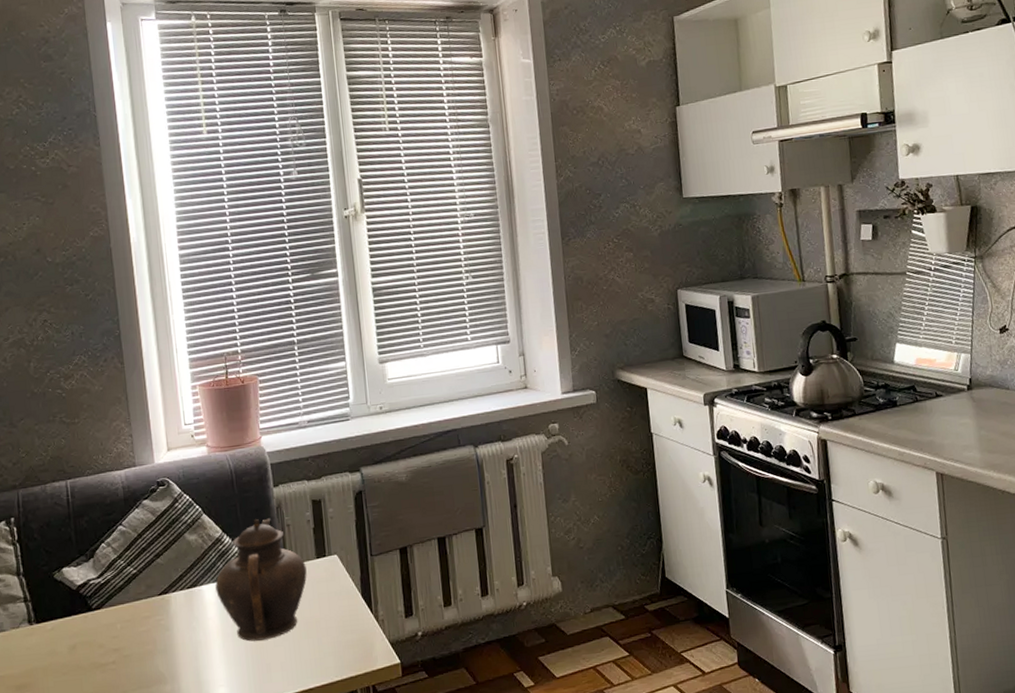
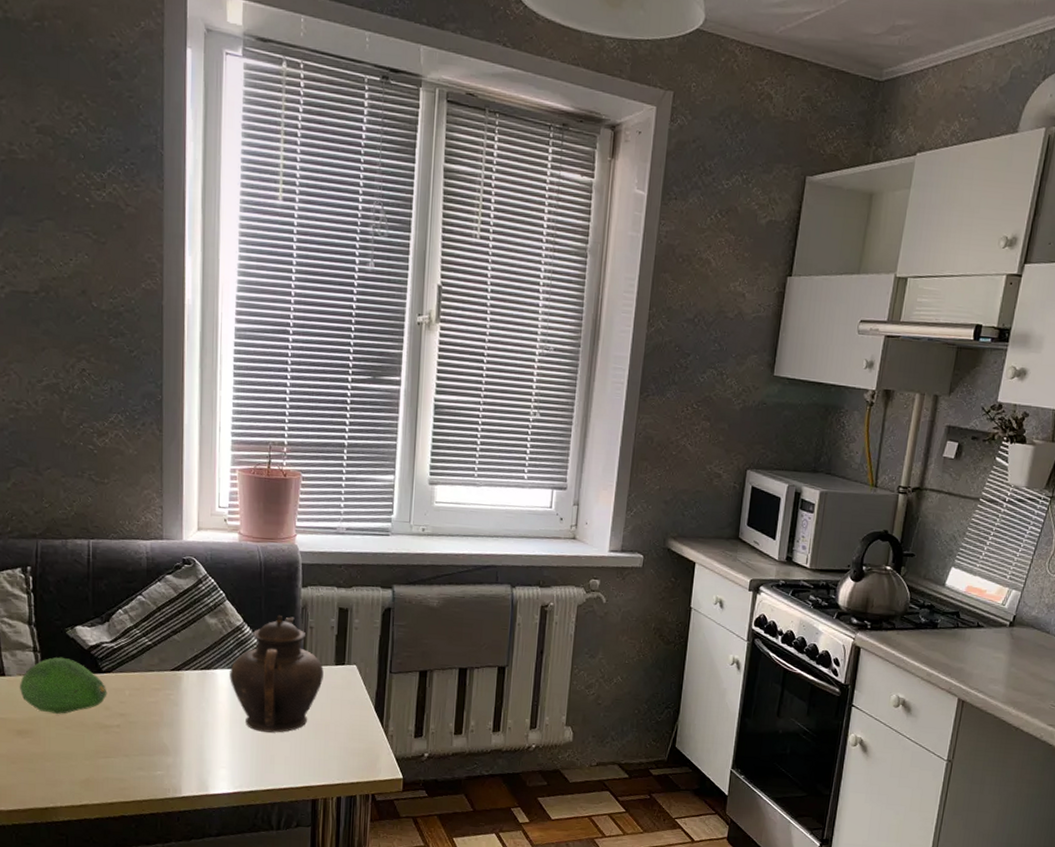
fruit: none [13,602,100,662] -> present [19,657,107,714]

